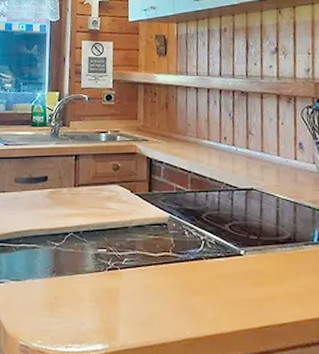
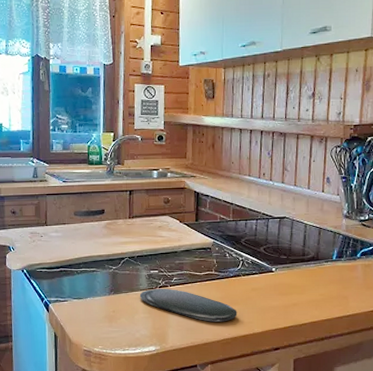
oval tray: none [85,271,201,317] -> present [139,288,237,322]

